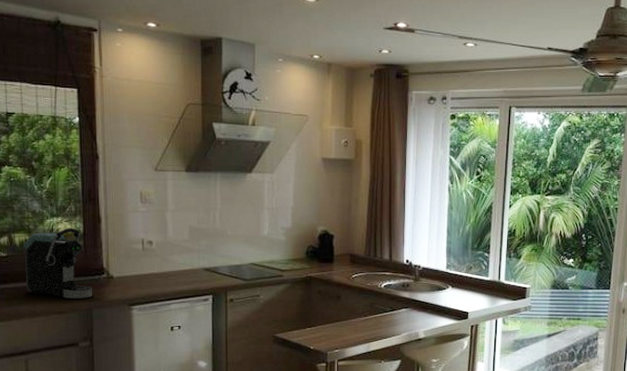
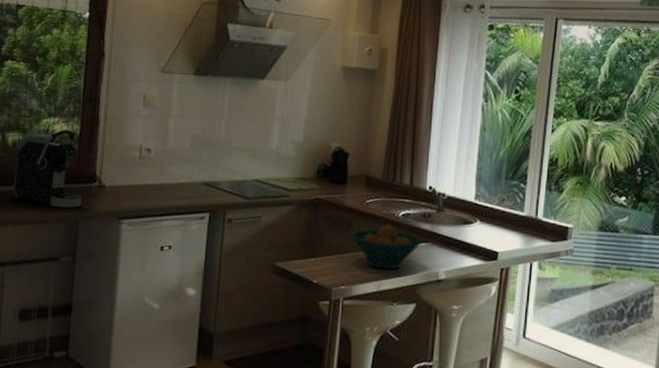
fruit bowl: none [341,294,402,333] -> present [351,223,421,270]

